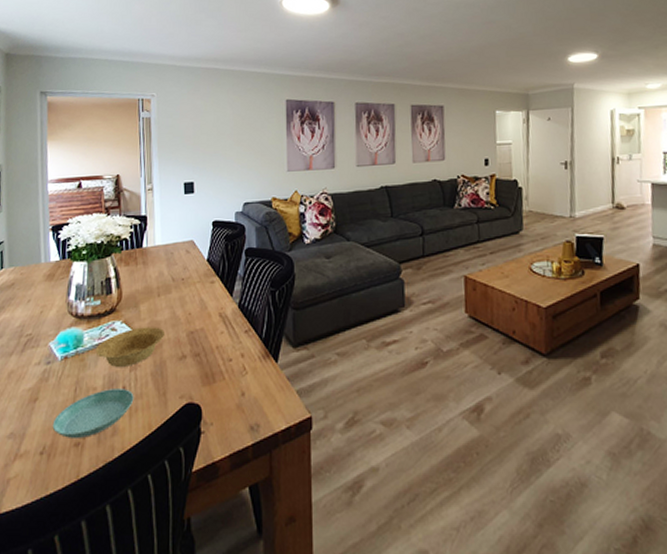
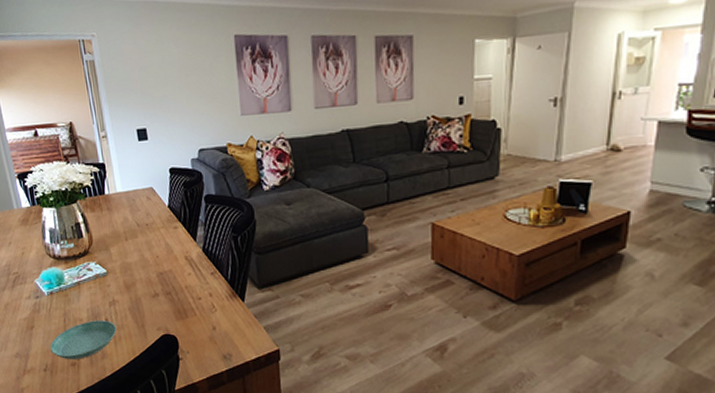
bowl: present [95,327,166,367] -> none [76,268,137,302]

